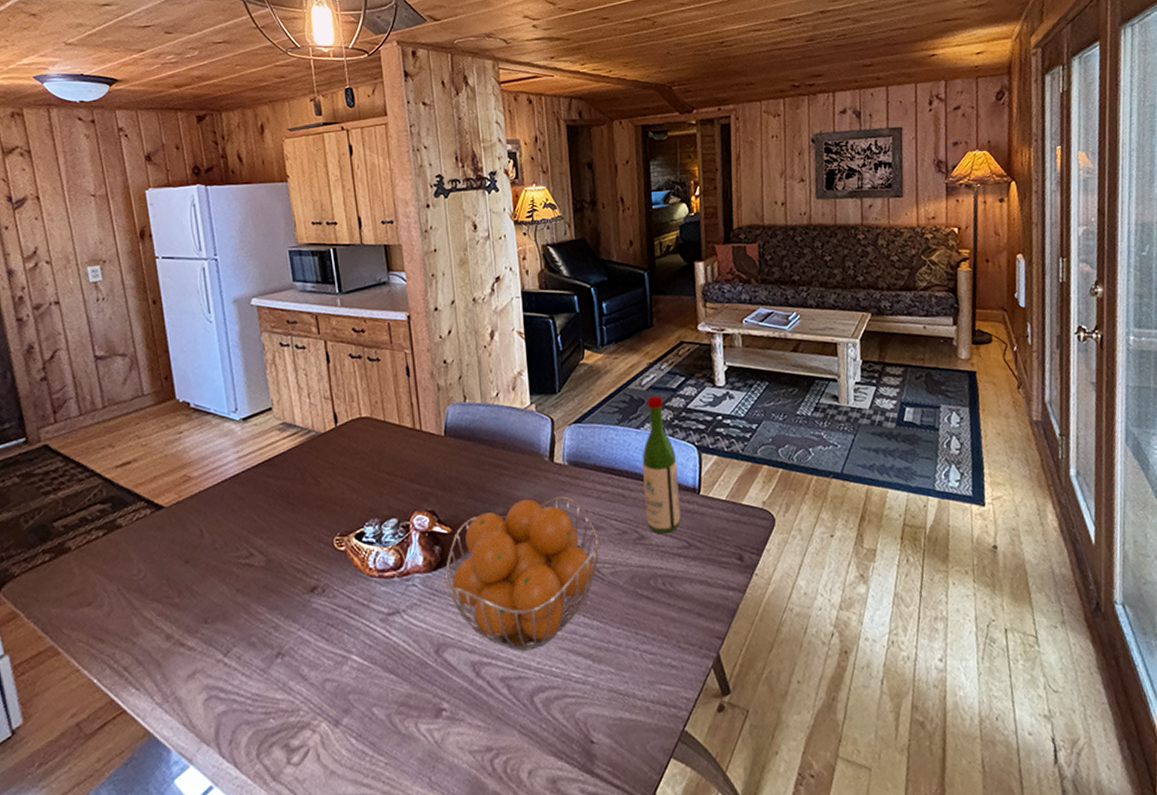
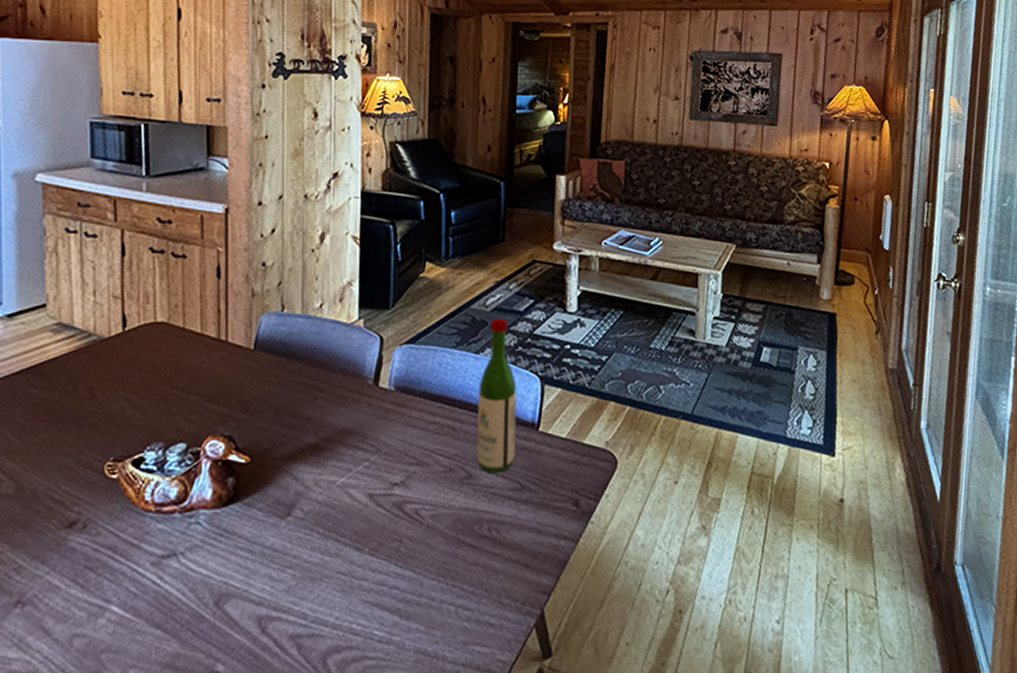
fruit basket: present [444,496,601,651] -> none [235,426,423,604]

